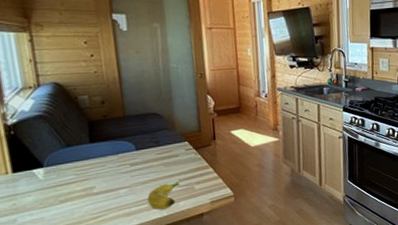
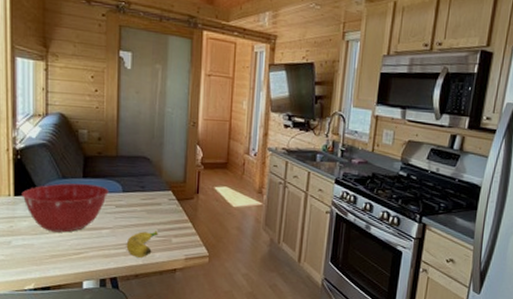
mixing bowl: none [21,147,121,202] -> present [22,183,109,233]

